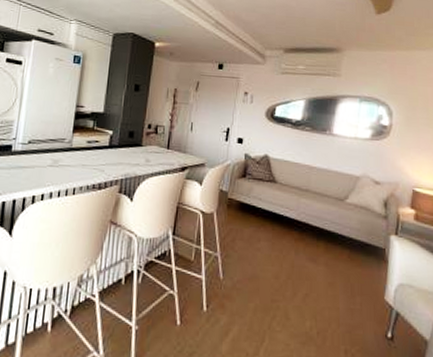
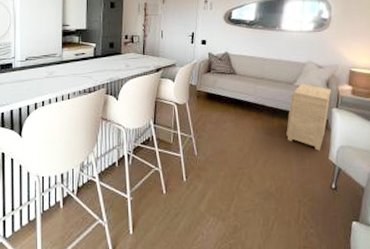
side table: none [333,201,390,287] -> present [286,84,331,151]

